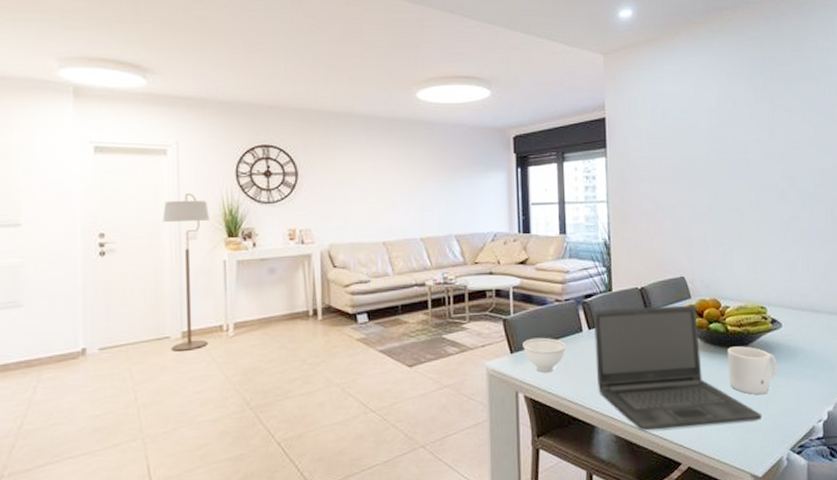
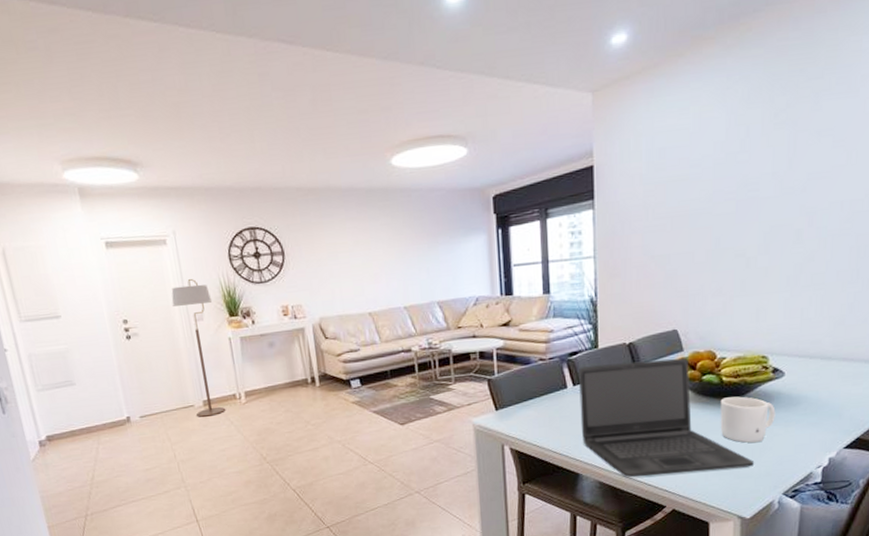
bowl: present [523,337,566,372] -> none [507,394,550,427]

